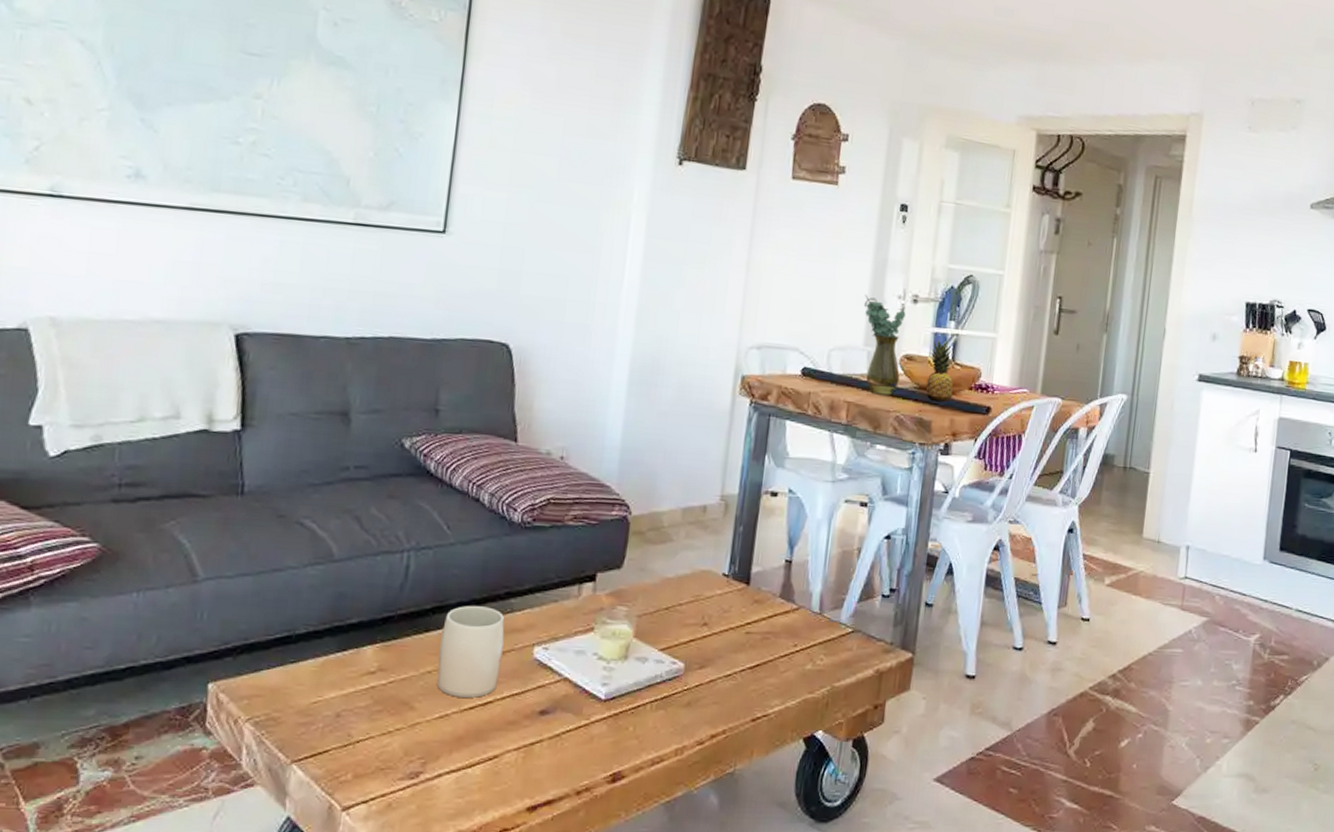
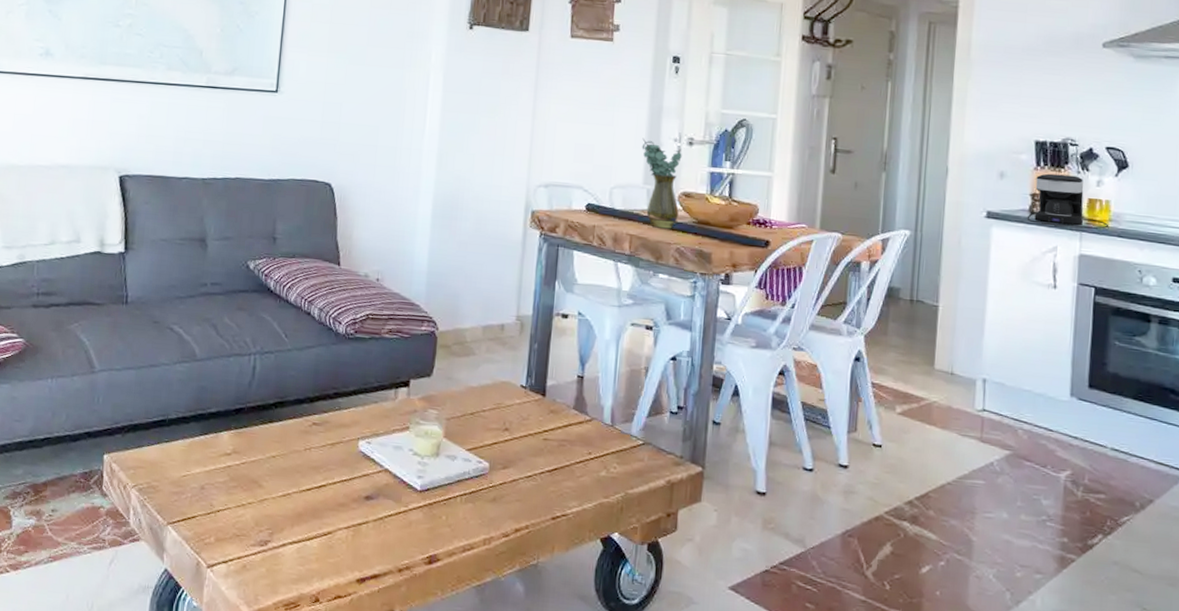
mug: present [436,605,505,698] -> none [280,402,335,481]
fruit: present [925,339,954,403] -> none [704,178,732,236]
coffee maker: none [1234,335,1306,392] -> present [1027,173,1109,229]

